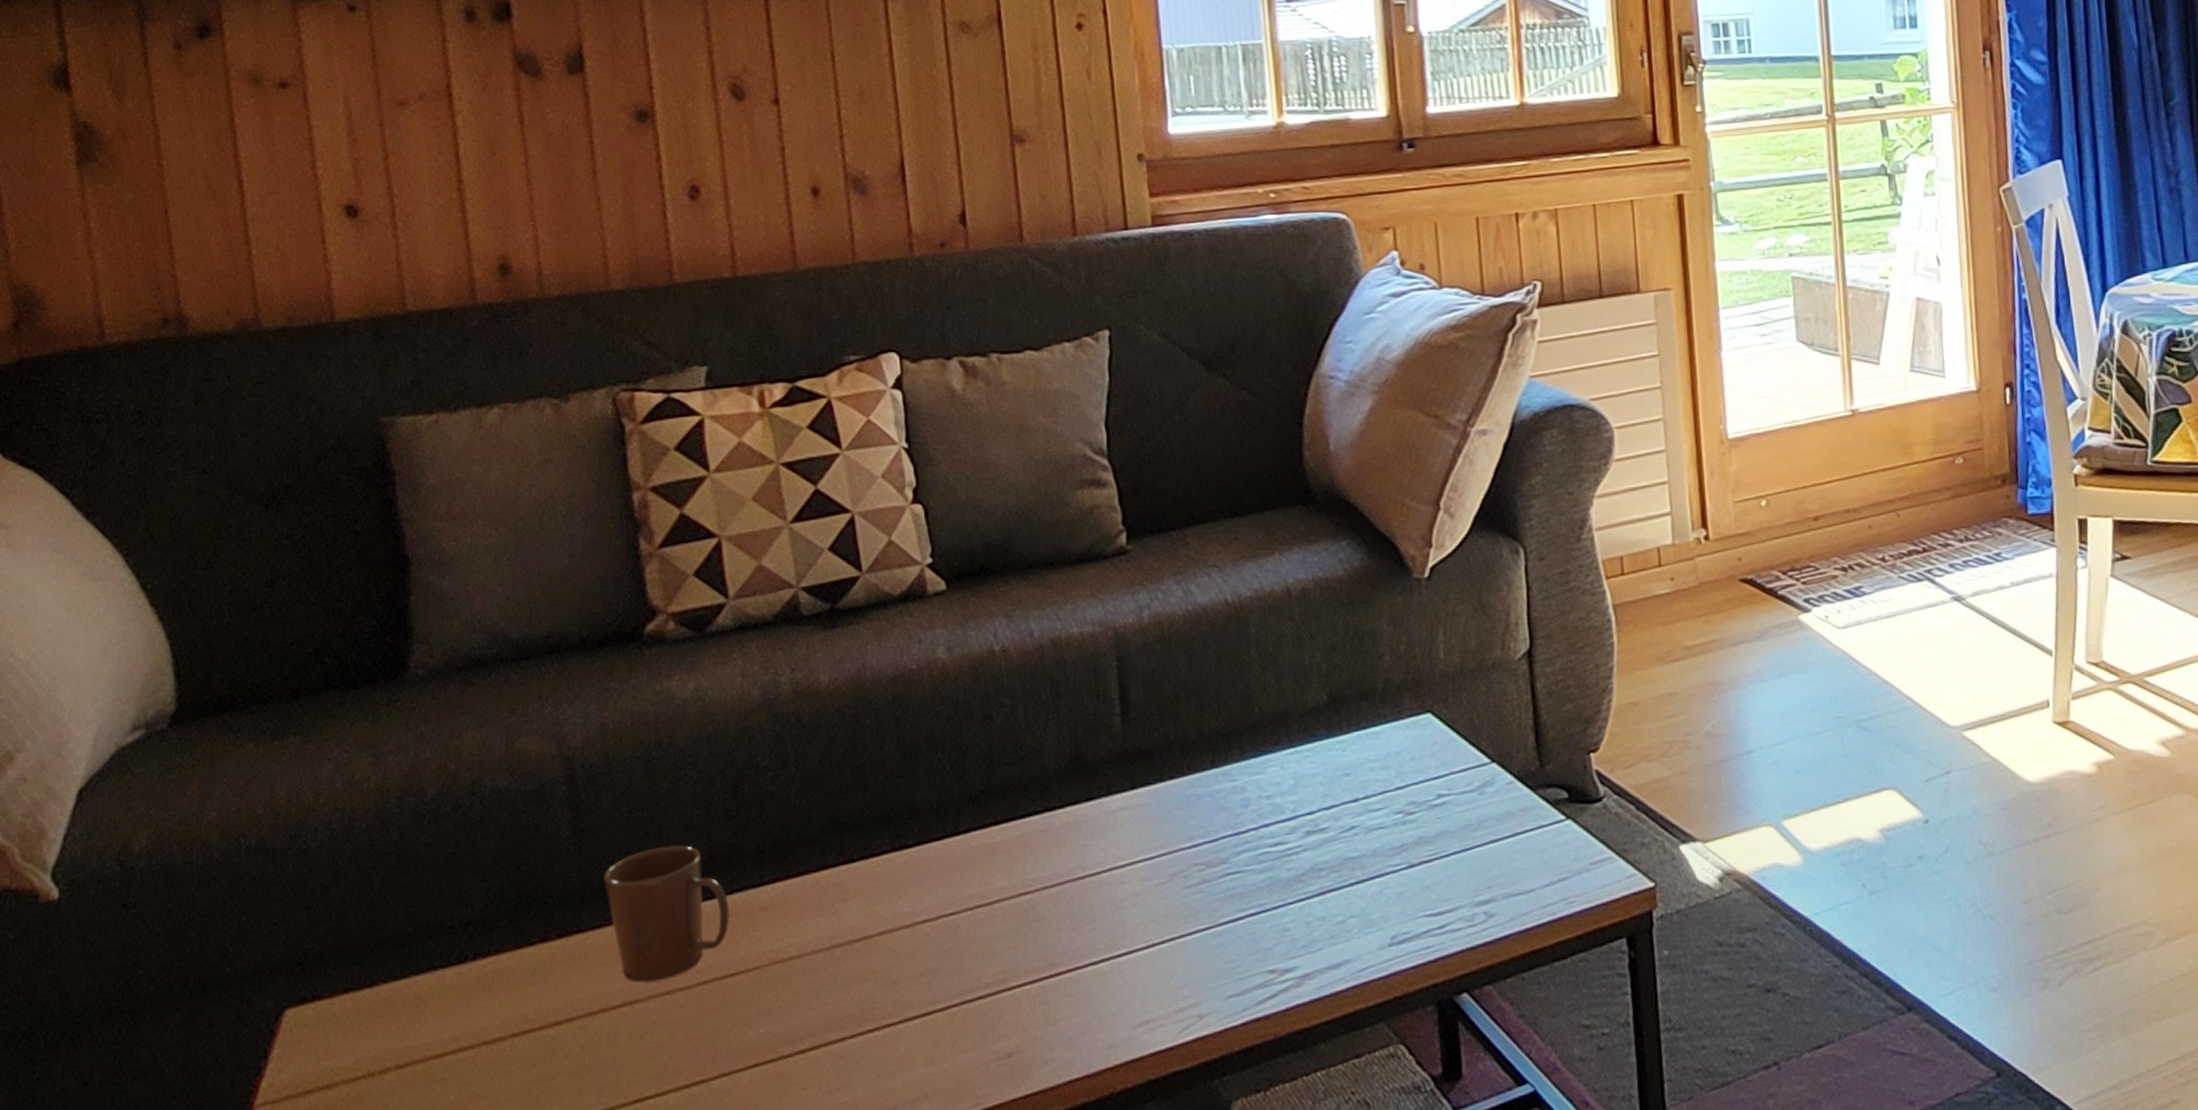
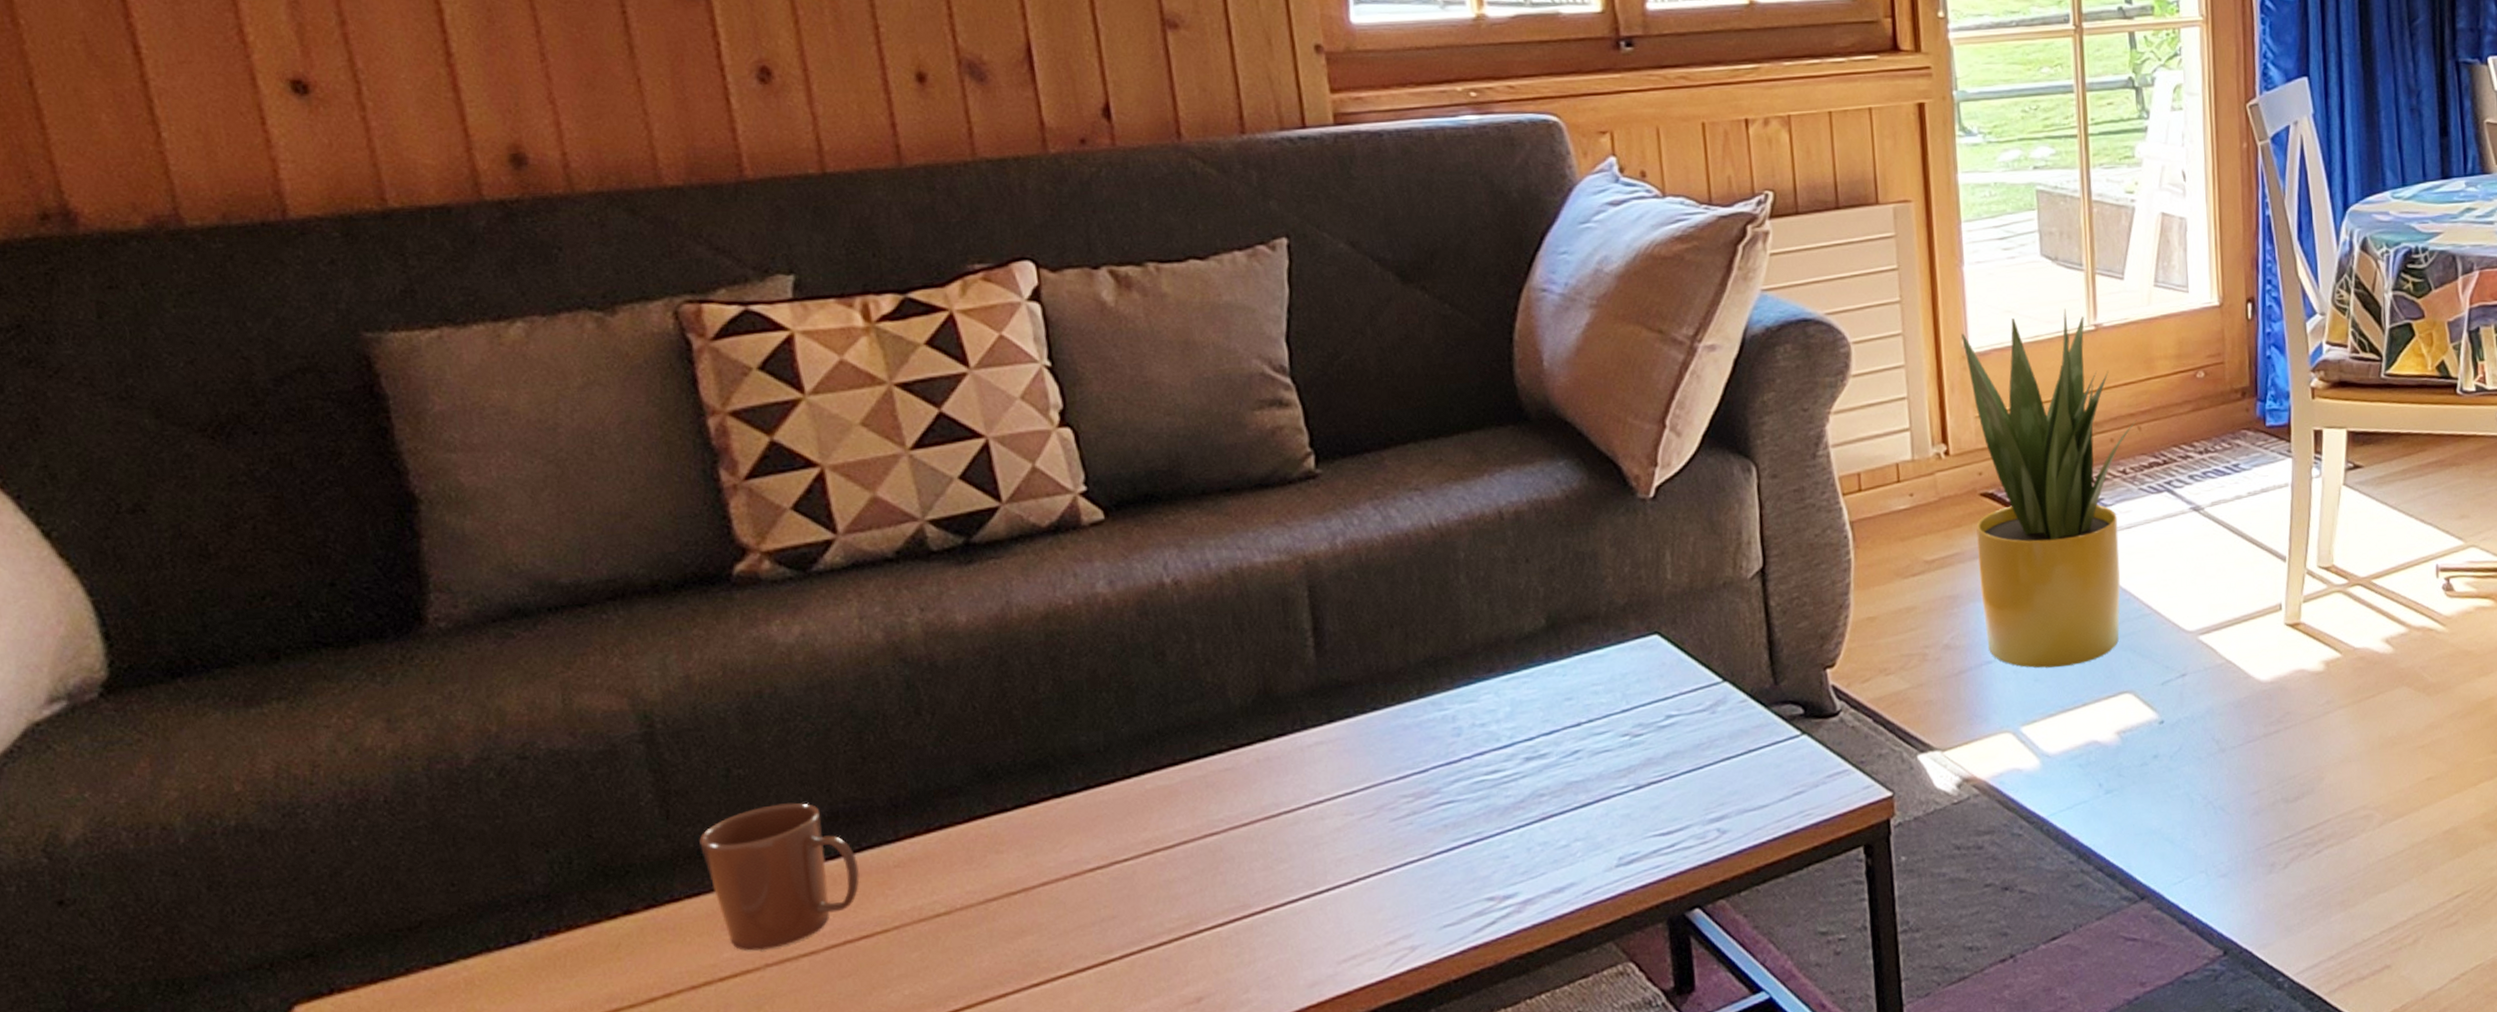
planter: none [1720,394,1895,760] -> present [1961,309,2137,668]

